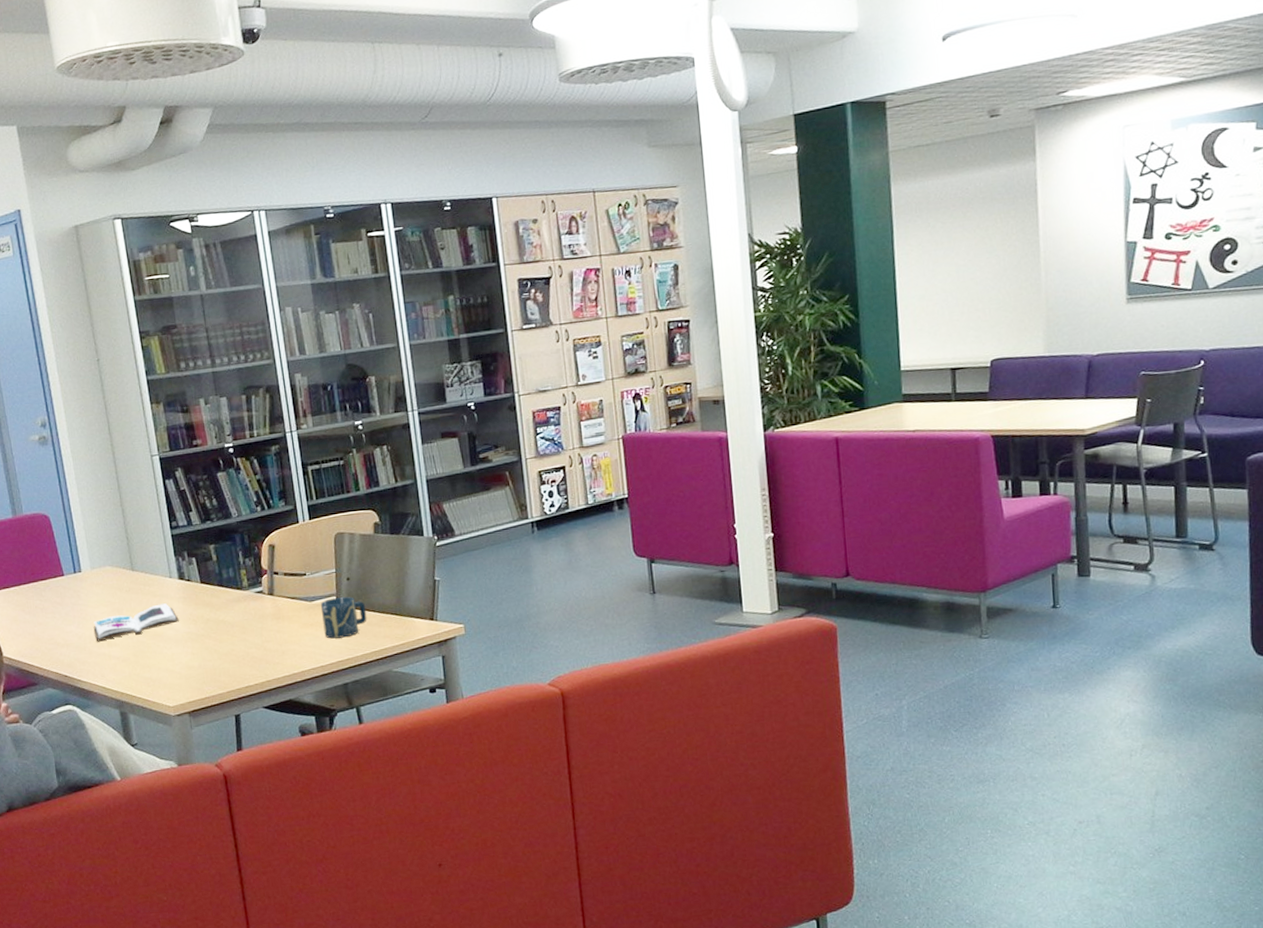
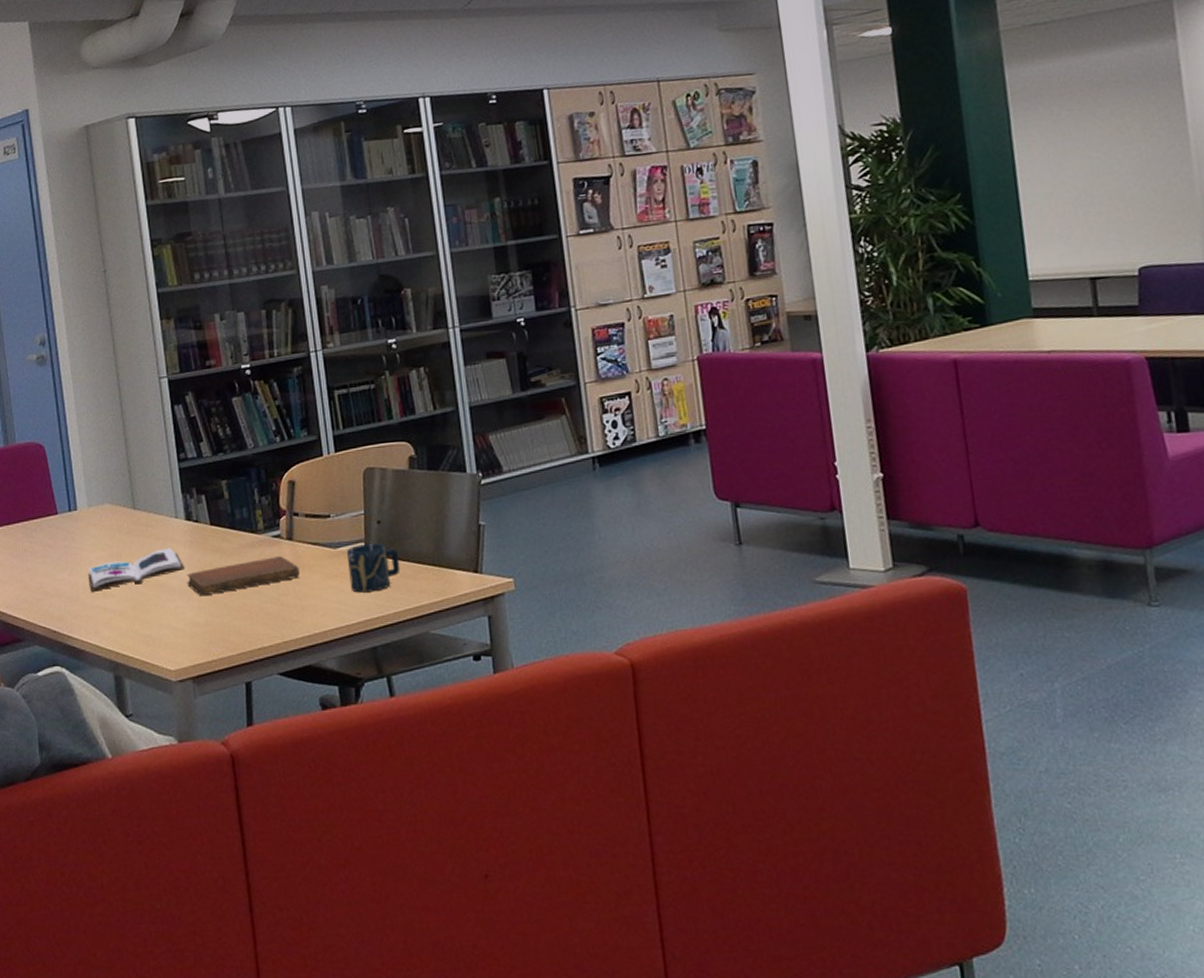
notebook: none [181,609,280,644] -> present [186,556,300,597]

